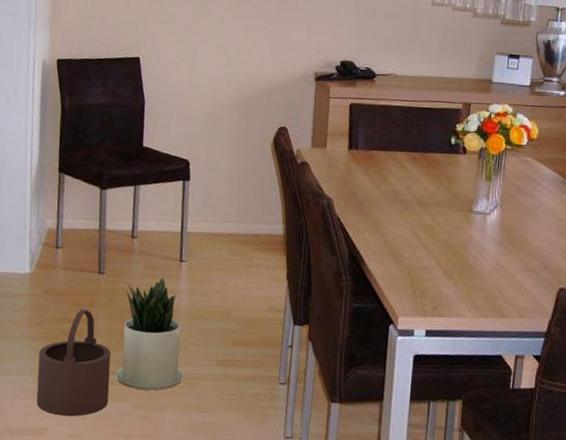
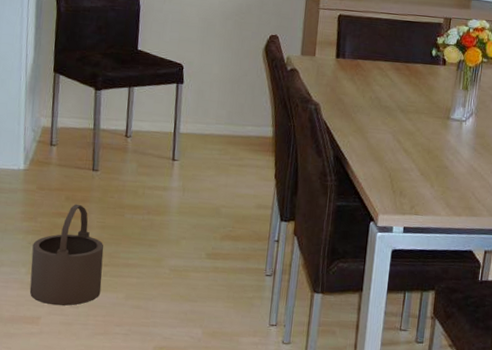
planter: present [115,278,184,391] -> none [108,176,175,282]

